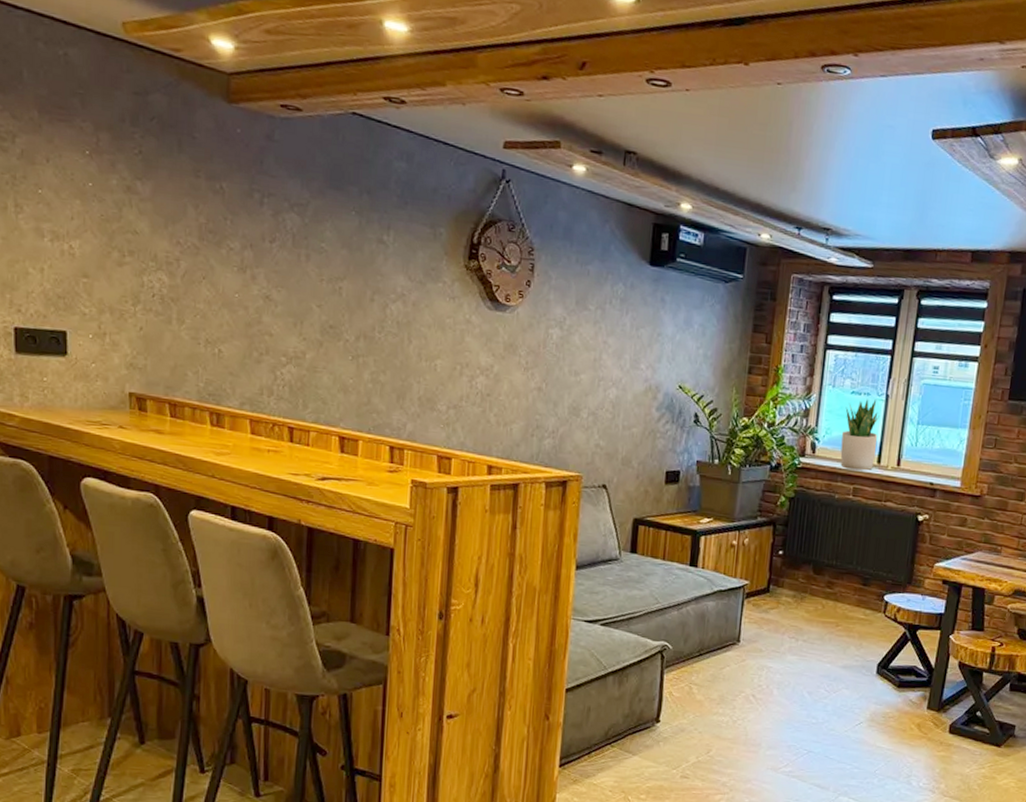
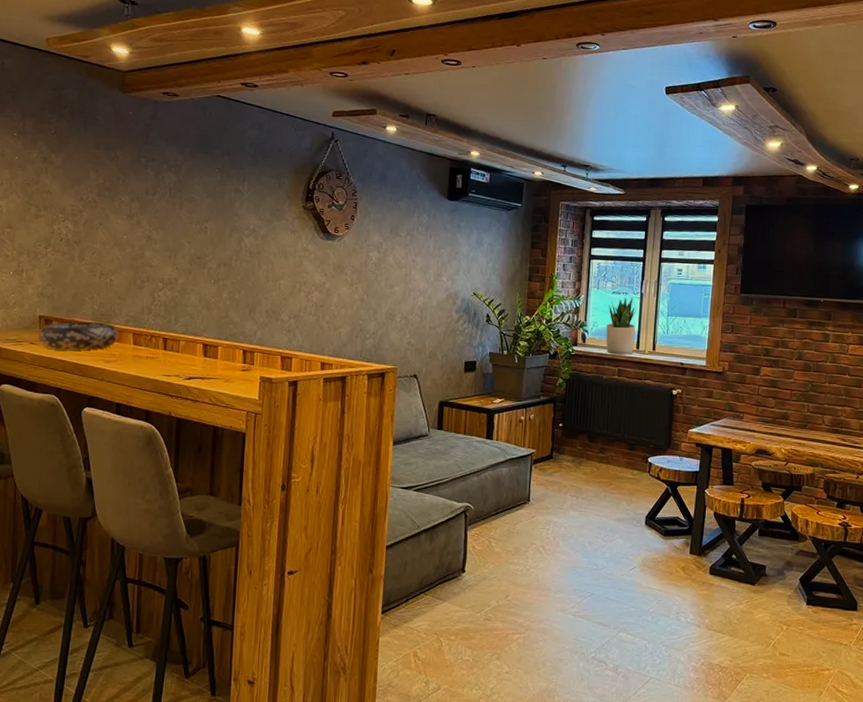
decorative bowl: none [128,402,231,439] -> present [37,322,119,351]

